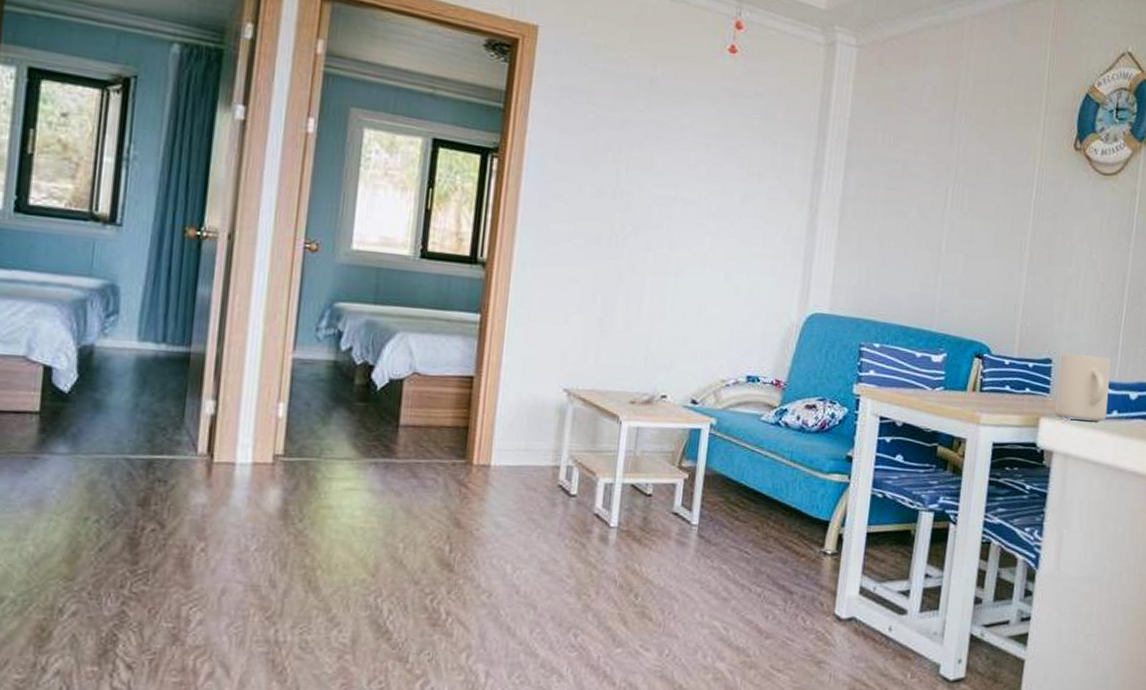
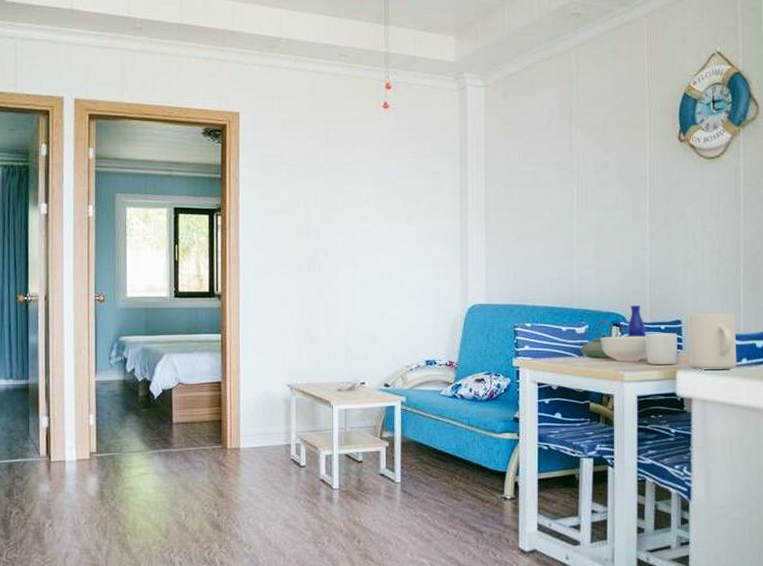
teapot: none [933,348,974,396] -> present [580,319,613,360]
bowl: none [958,369,1011,403] -> present [599,335,647,363]
vase: none [989,335,1012,374] -> present [626,305,646,337]
mug: none [1008,370,1046,410] -> present [645,333,677,365]

